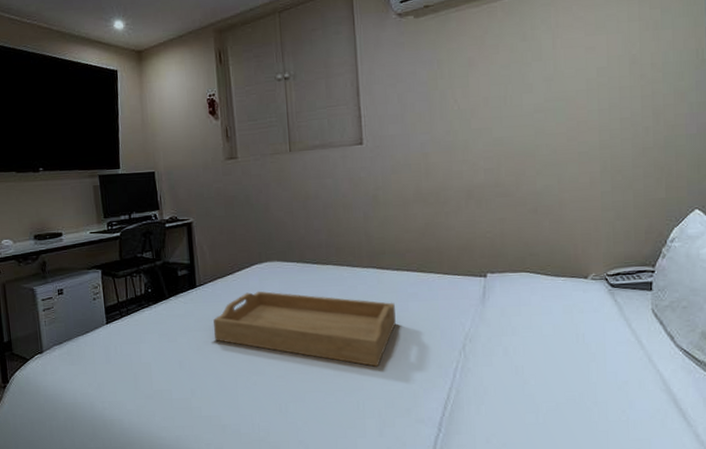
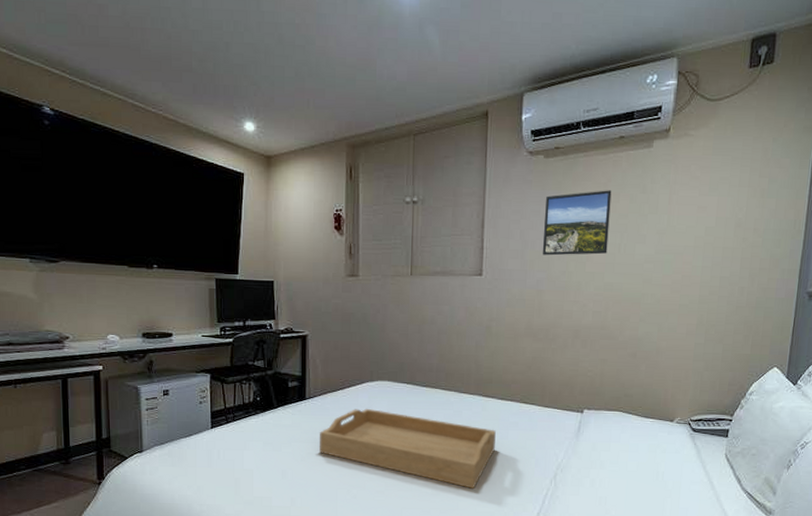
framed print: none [421,42,493,117] -> present [543,190,612,256]

